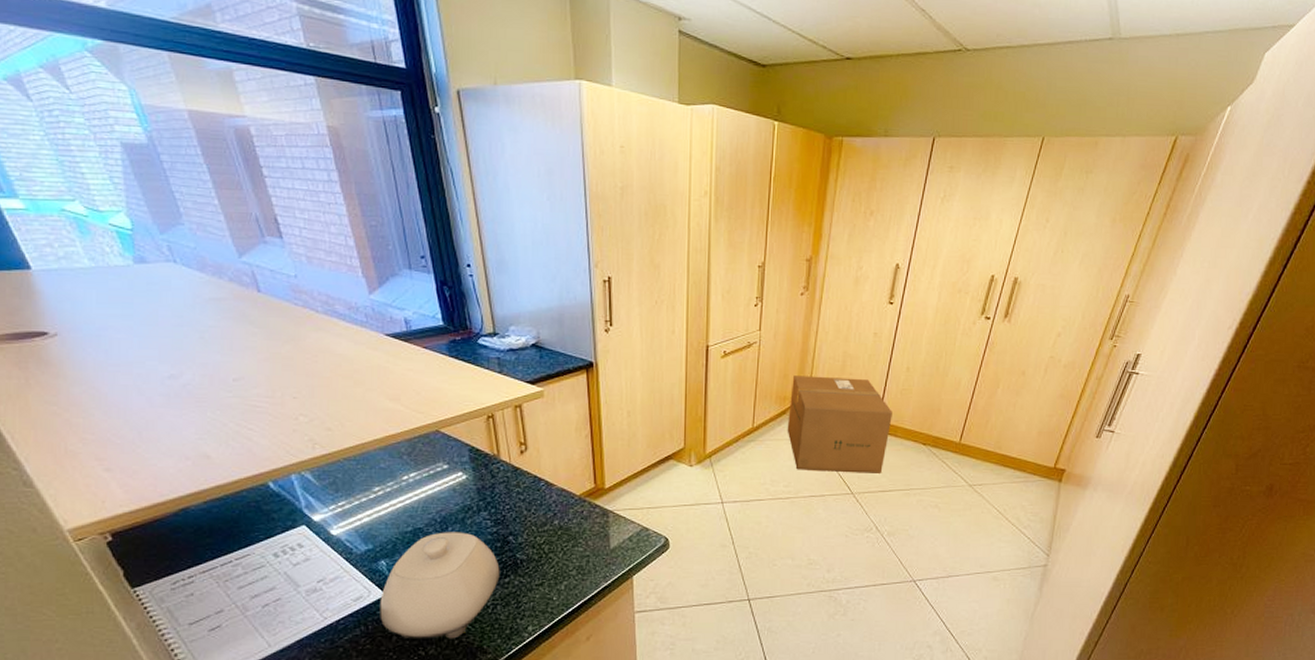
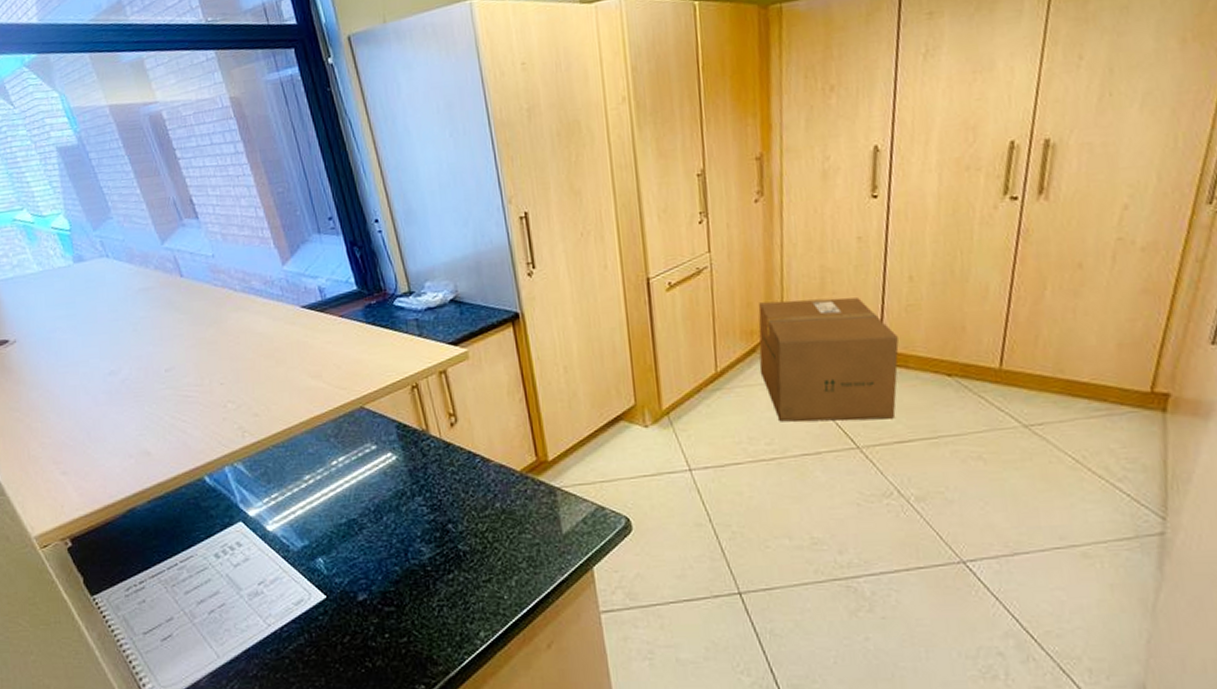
sugar bowl: present [380,532,500,639] -> none [321,521,443,649]

